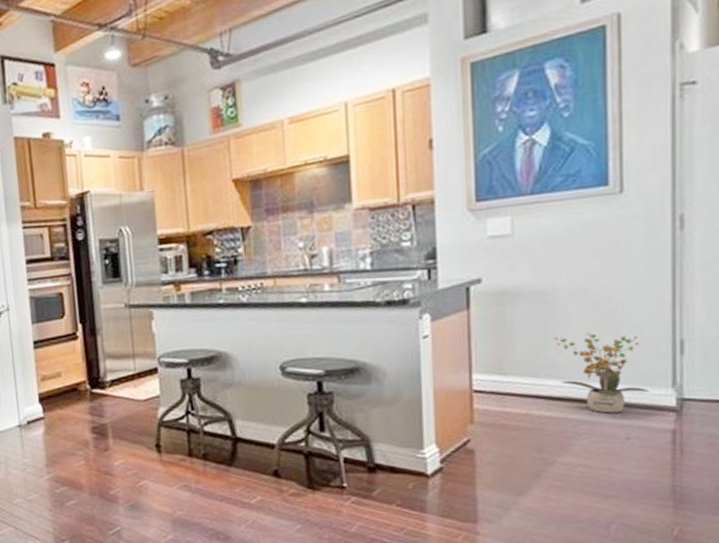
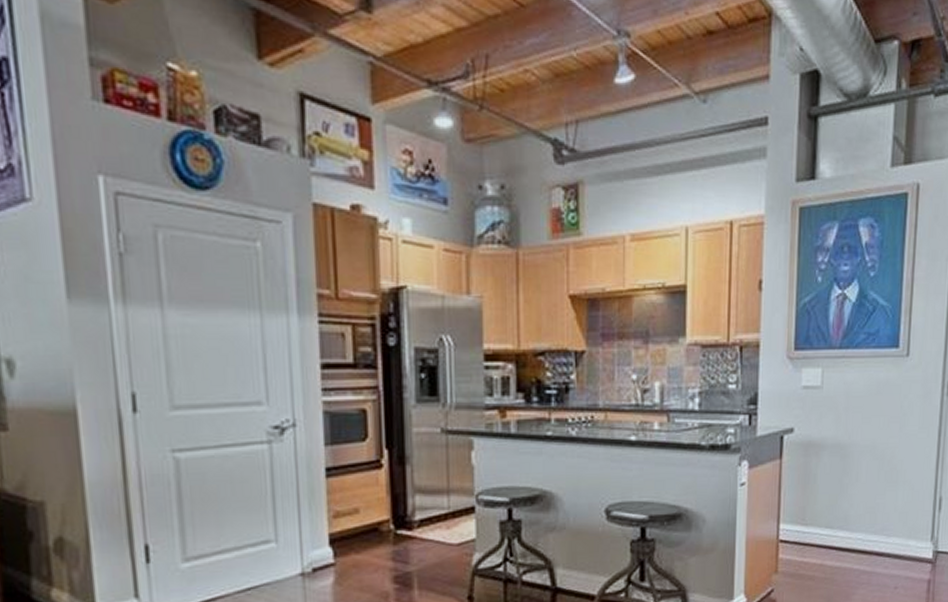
potted plant: present [555,332,649,414] -> none [848,487,914,564]

